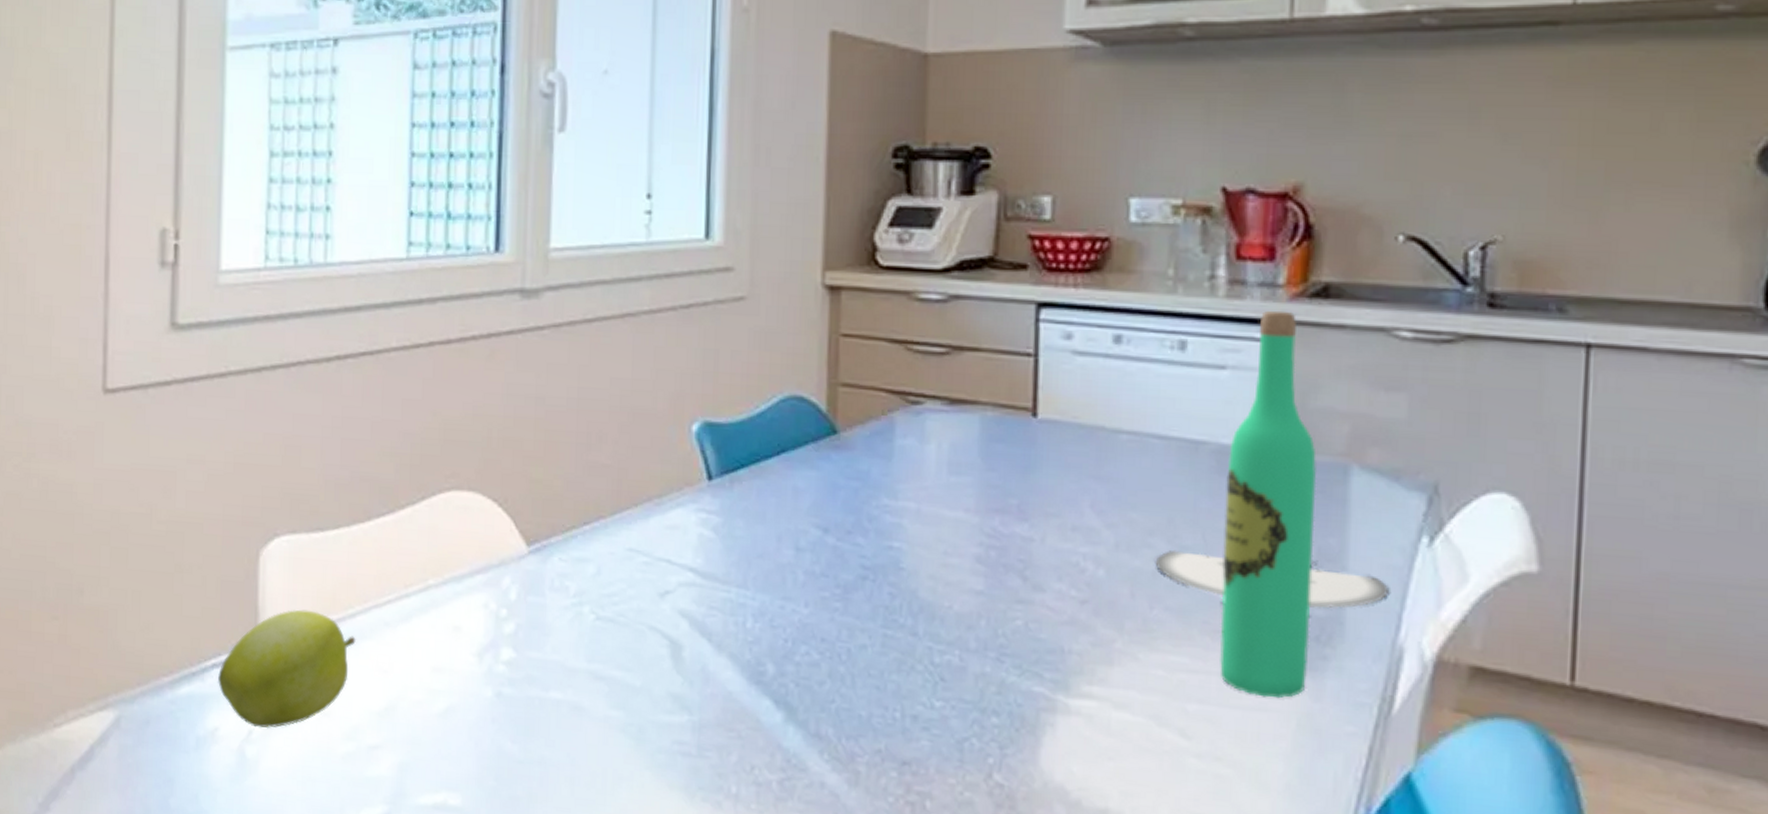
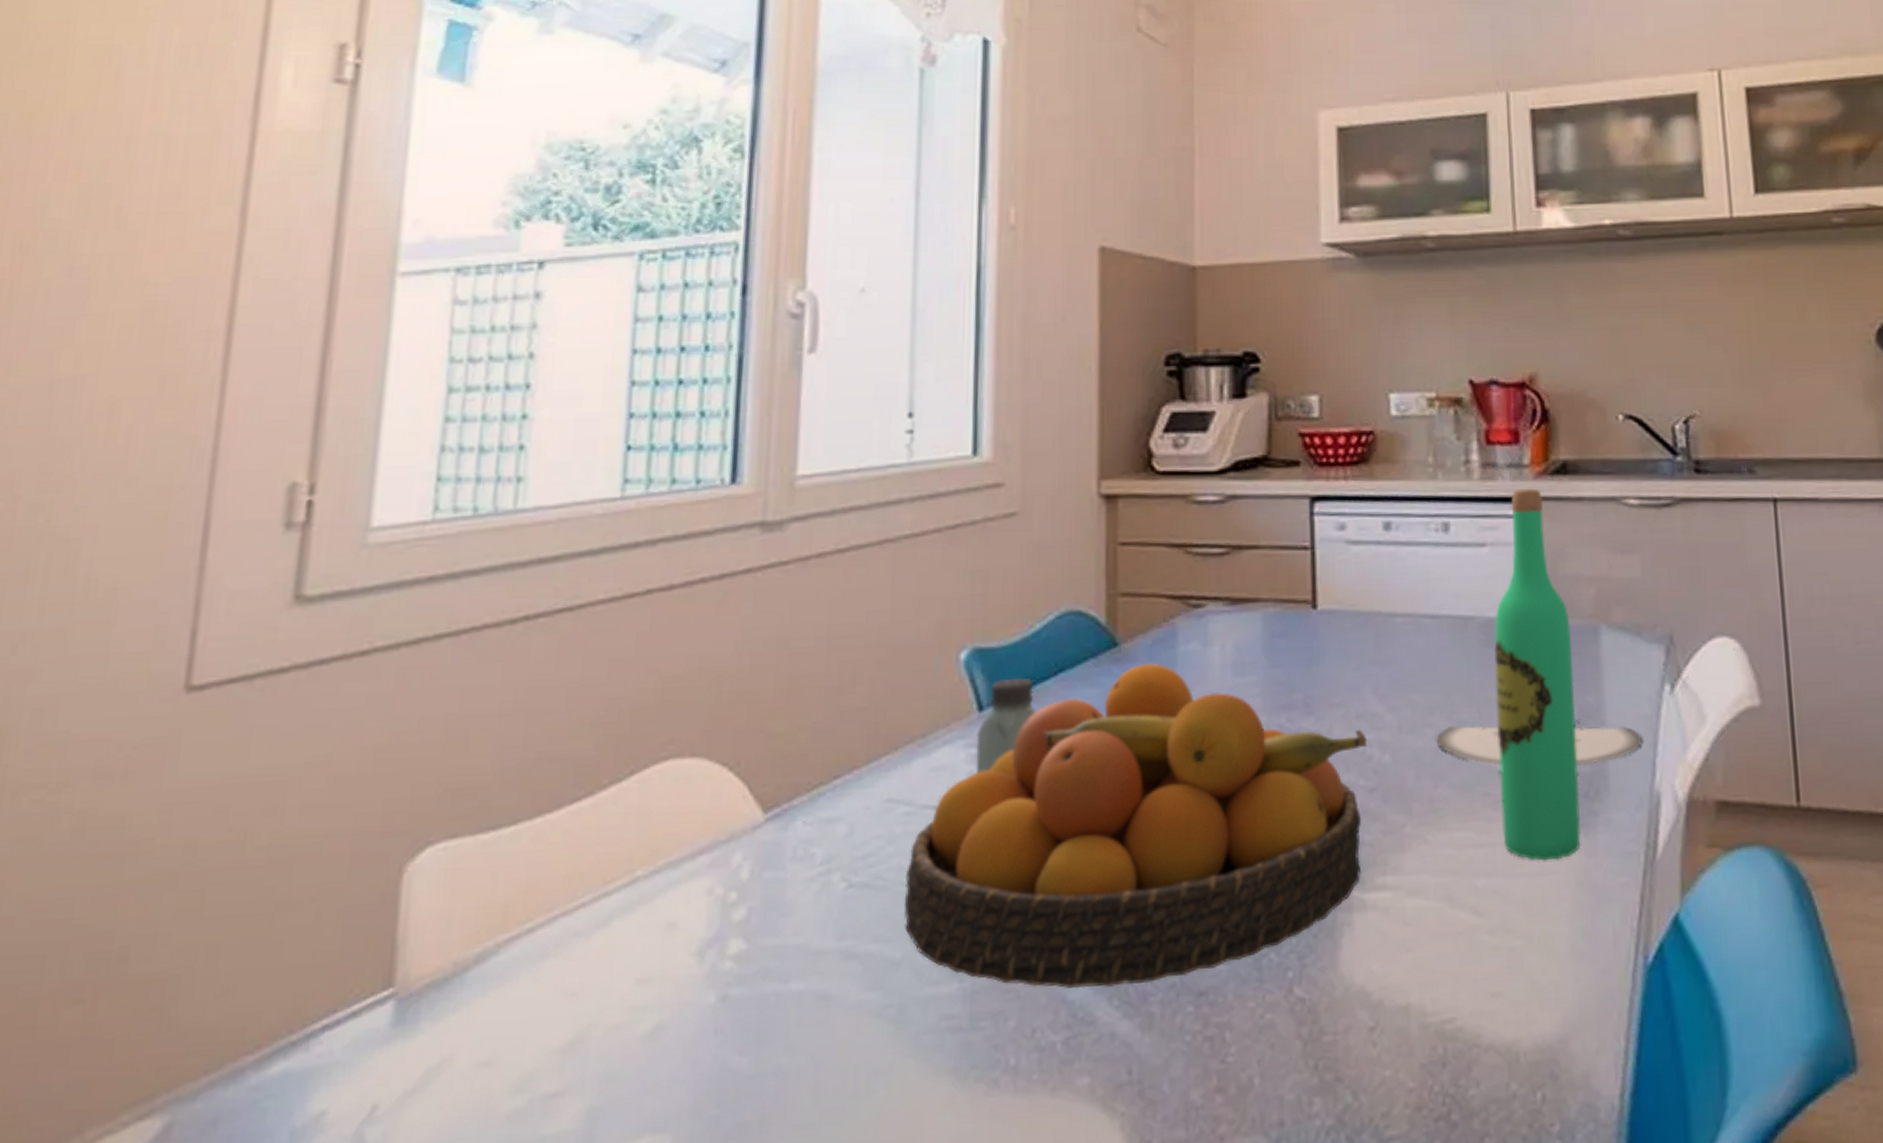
apple: present [218,609,356,729] -> none [330,932,534,1101]
fruit bowl: none [642,453,1082,745] -> present [904,663,1368,989]
saltshaker: none [705,452,761,536] -> present [975,677,1037,773]

